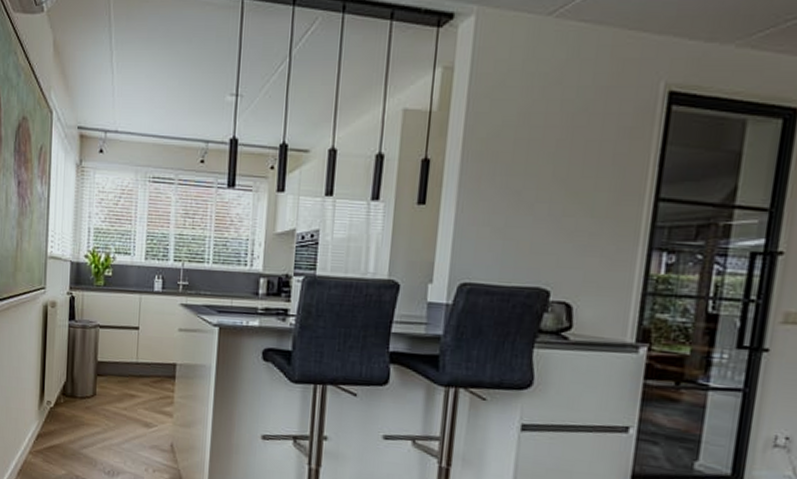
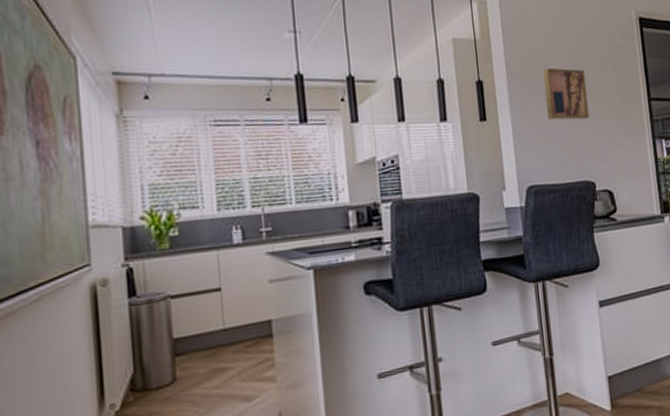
wall art: none [504,149,569,216] -> present [543,68,590,120]

